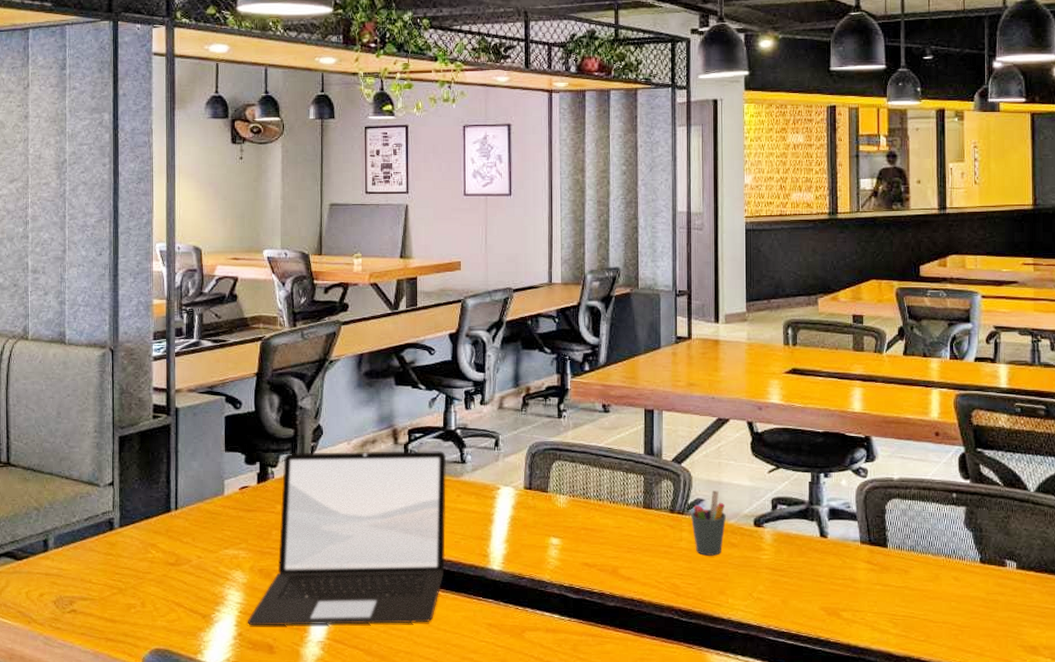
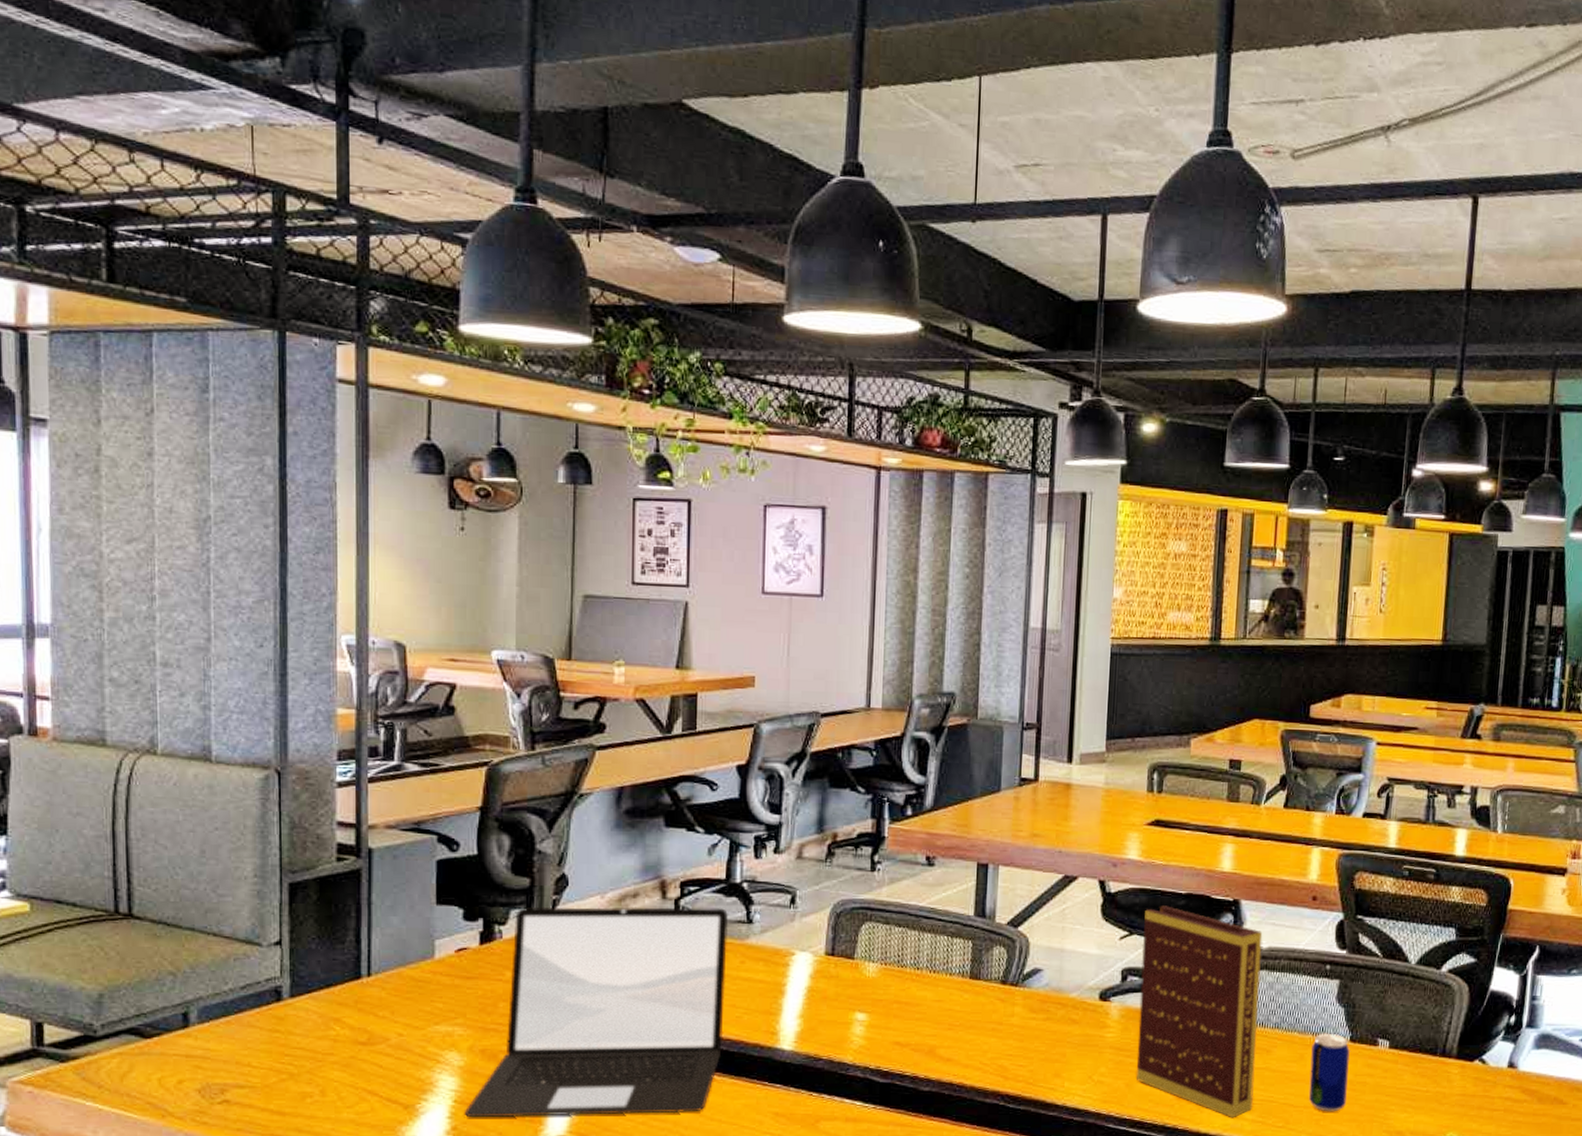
pen holder: present [690,490,726,556] -> none [1025,959,1067,1034]
book: none [788,443,897,633] -> present [1136,905,1263,1118]
beer can: none [944,555,982,628] -> present [1308,1033,1351,1112]

